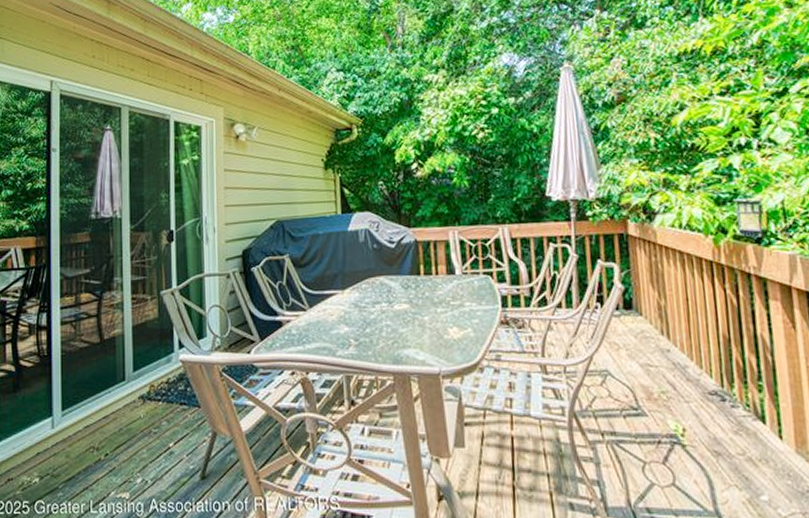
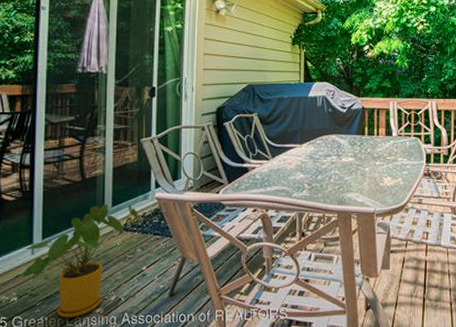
house plant: none [41,368,167,504] -> present [20,204,143,318]

